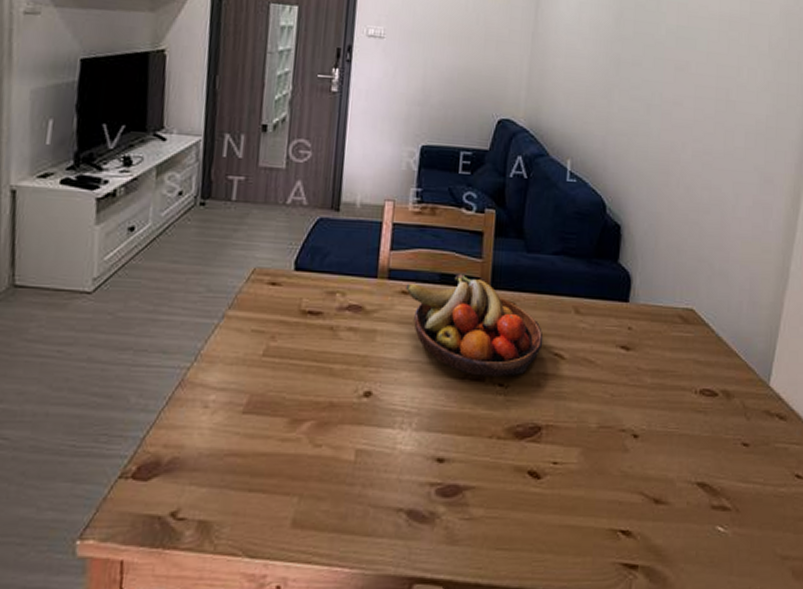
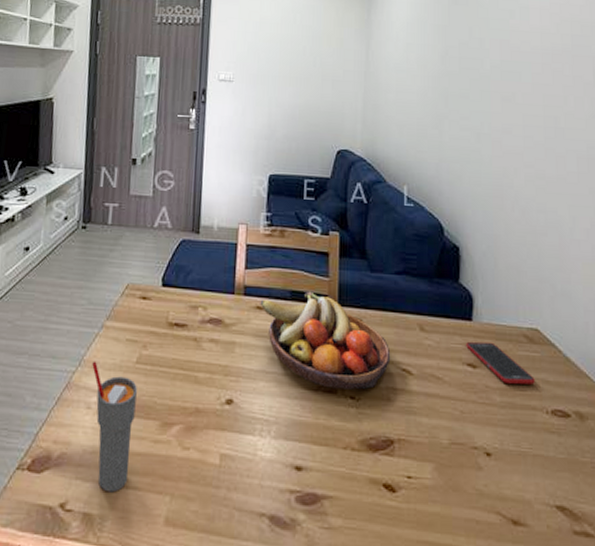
cup: none [210,355,263,497] -> present [92,361,137,493]
cell phone: none [621,323,686,365] -> present [466,341,535,384]

